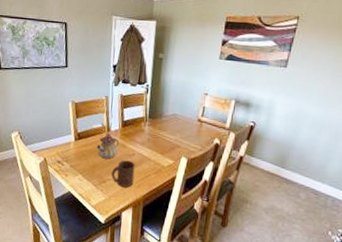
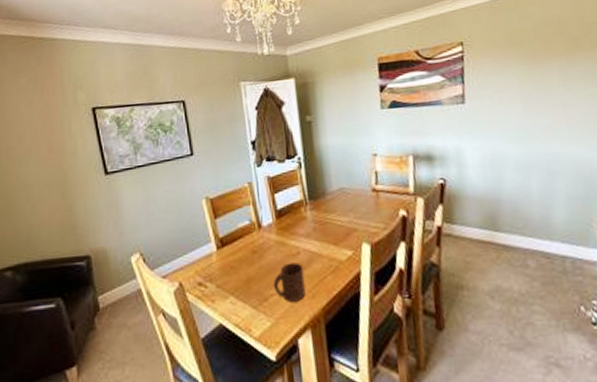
teapot: present [97,133,120,160] -> none [248,230,277,267]

